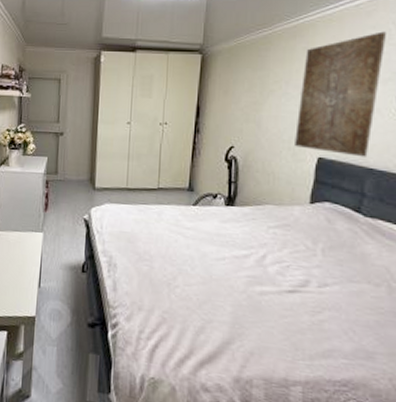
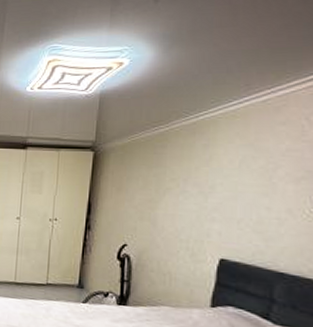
wall art: present [295,31,387,157] -> none [194,128,300,260]

